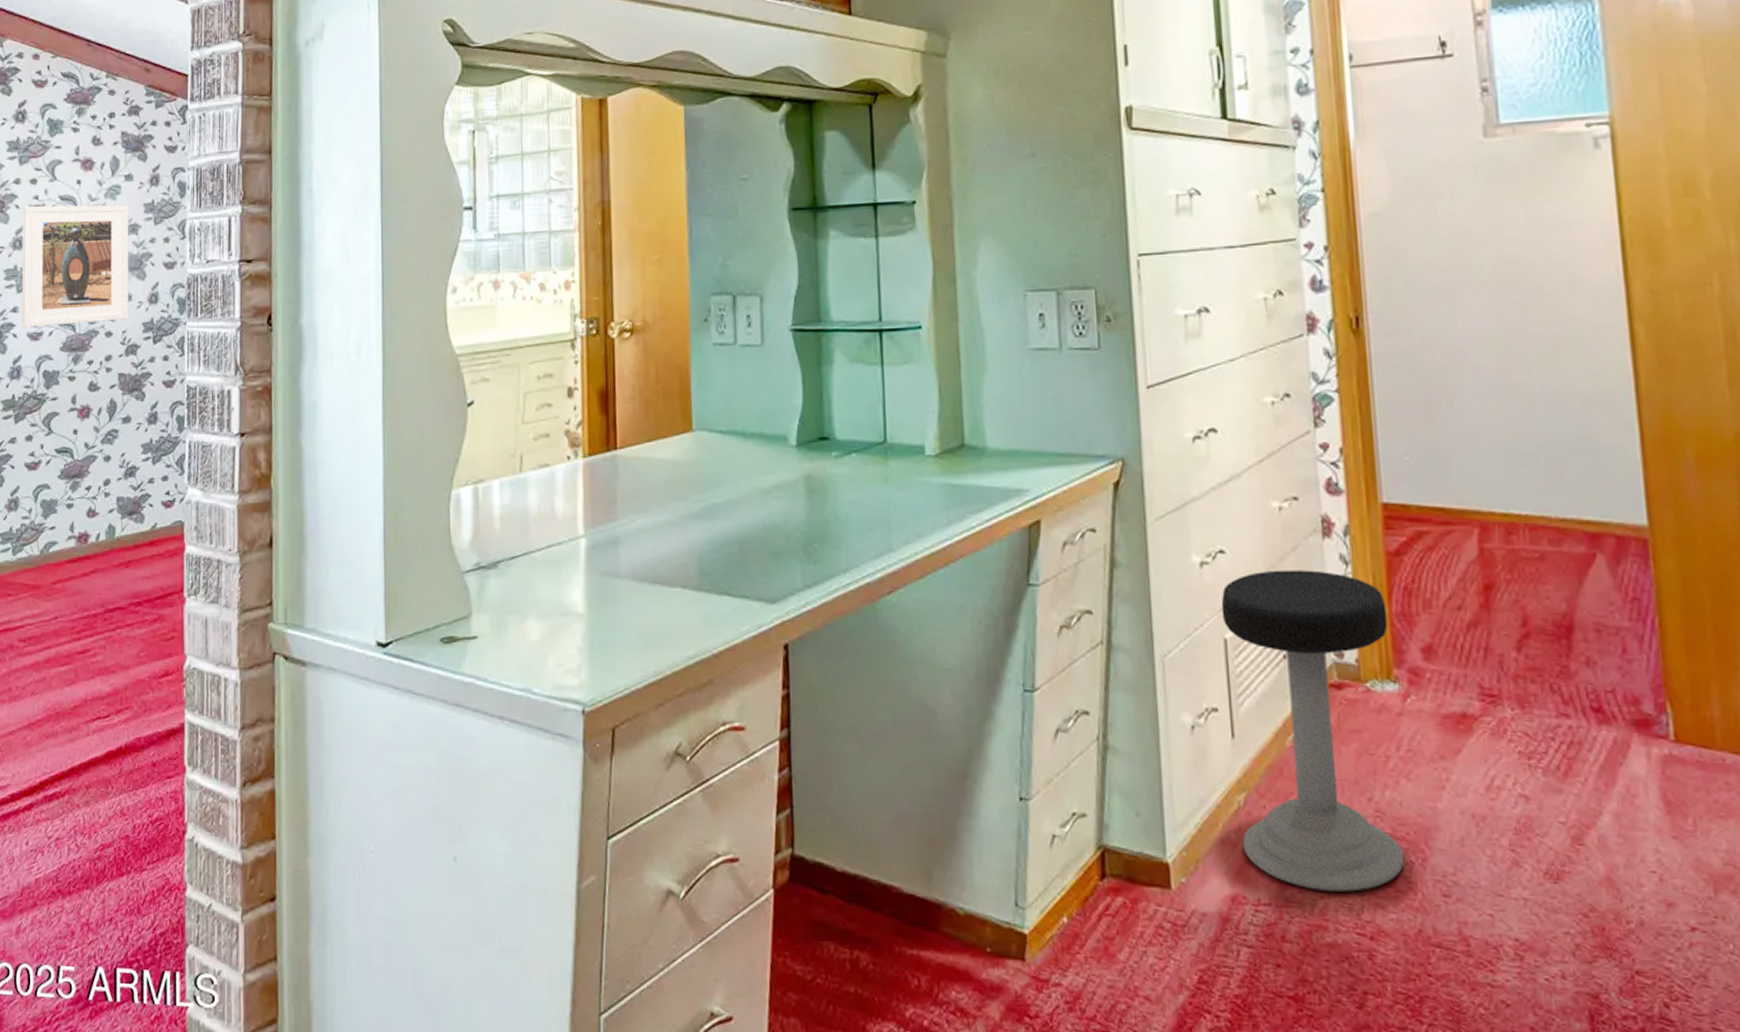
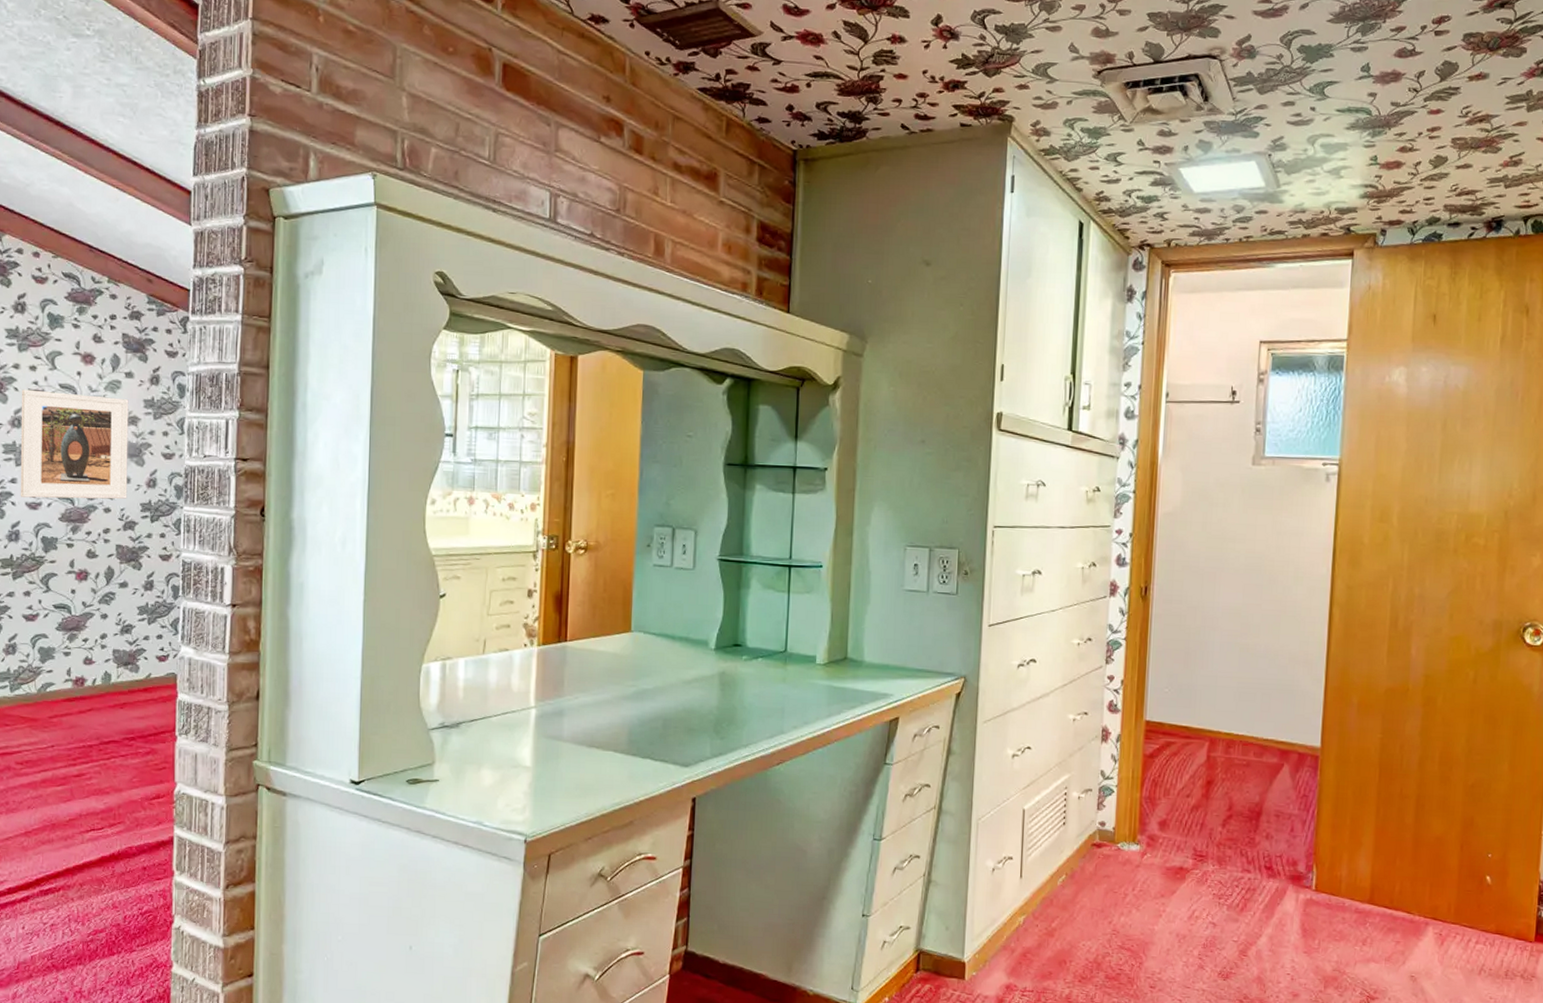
stool: present [1221,570,1405,892] -> none [1018,763,1139,984]

